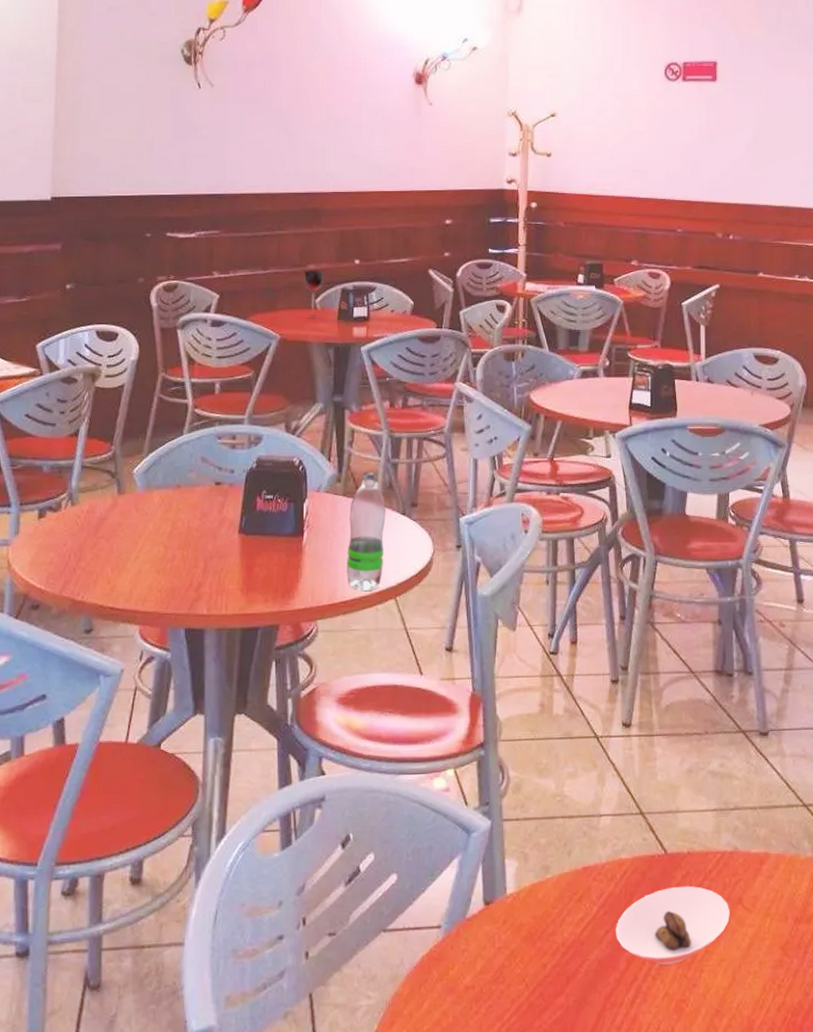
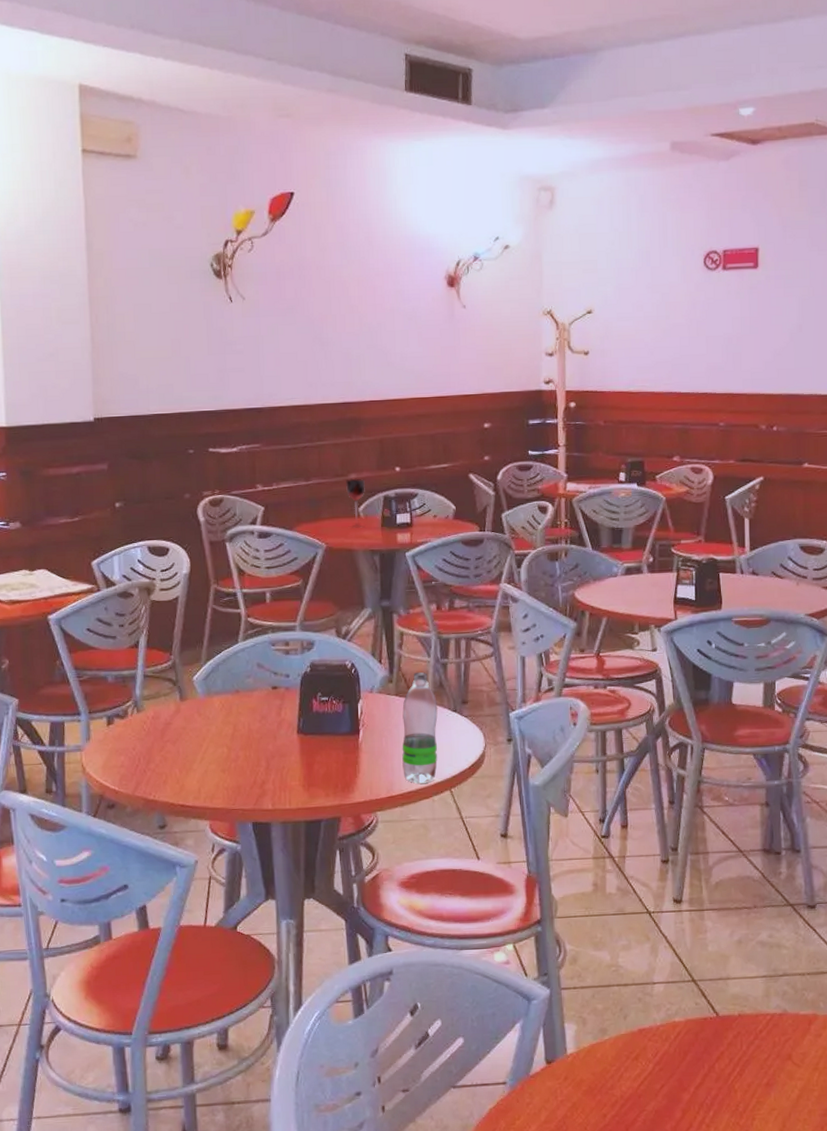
saucer: present [616,886,730,965] -> none [671,1044,780,1114]

